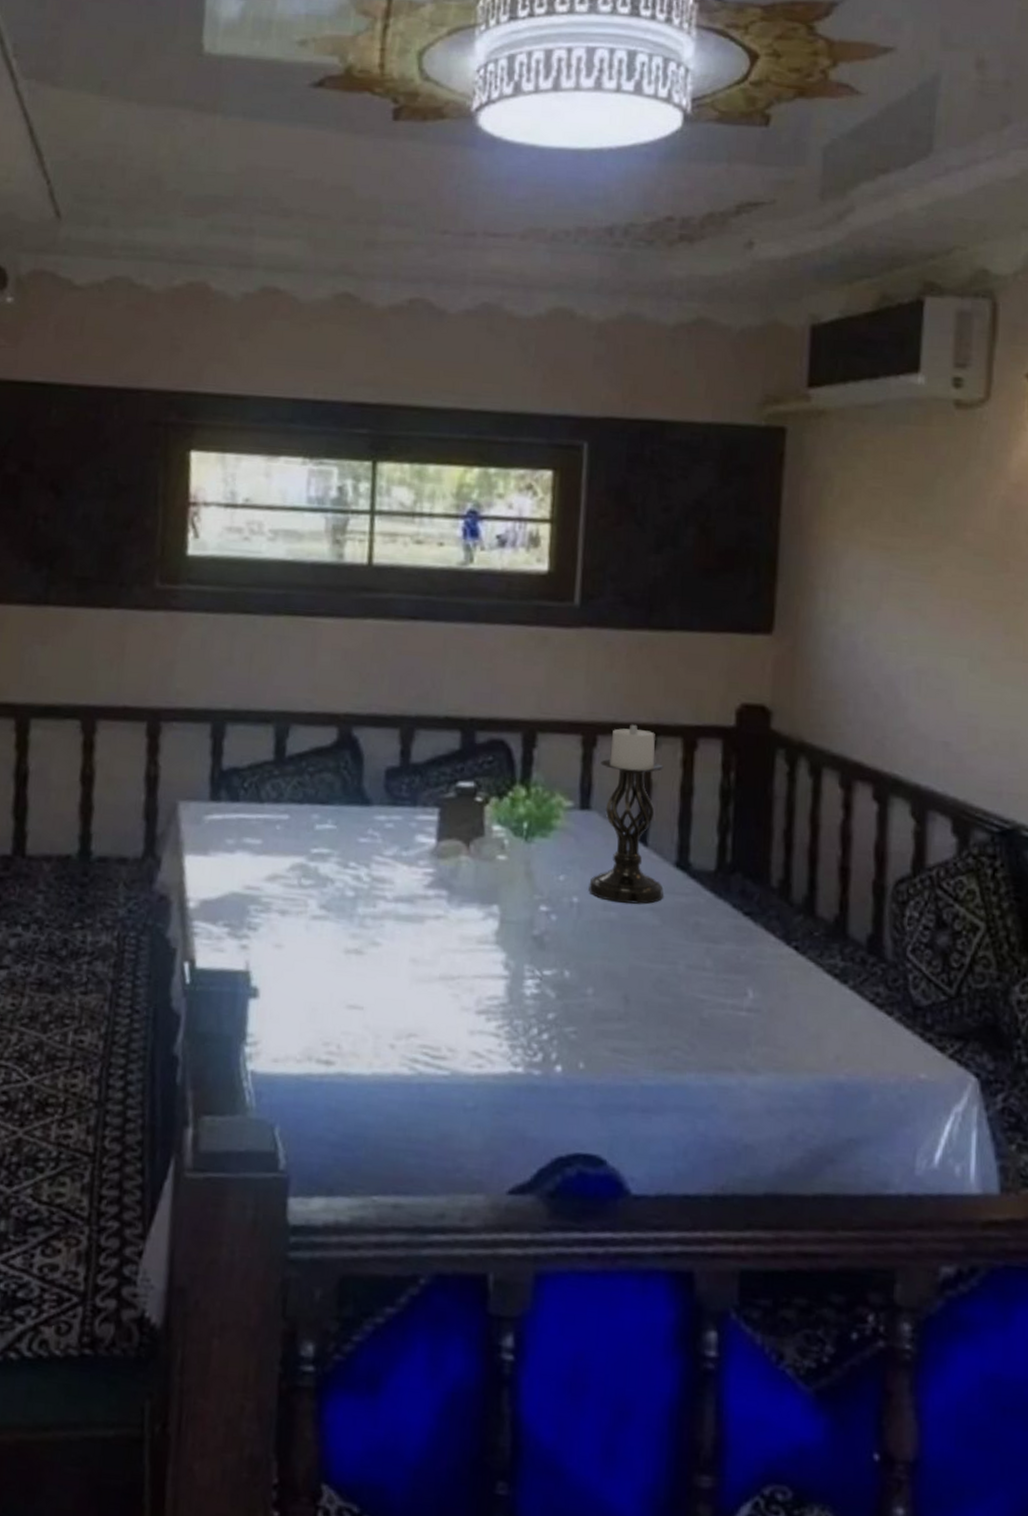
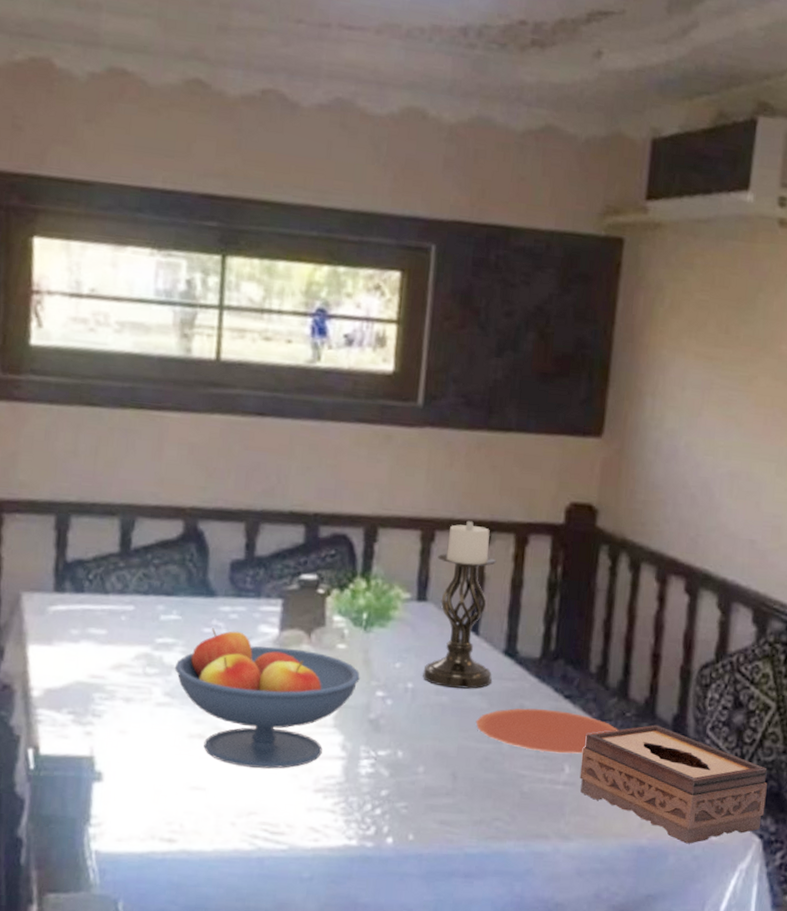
fruit bowl: none [330,838,522,988] -> present [174,628,360,769]
plate: none [647,925,806,977] -> present [475,708,618,754]
tissue box: none [765,945,981,1082] -> present [579,724,767,844]

